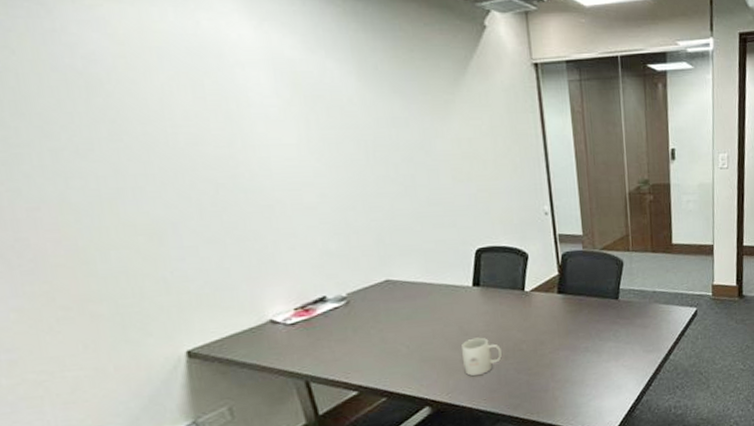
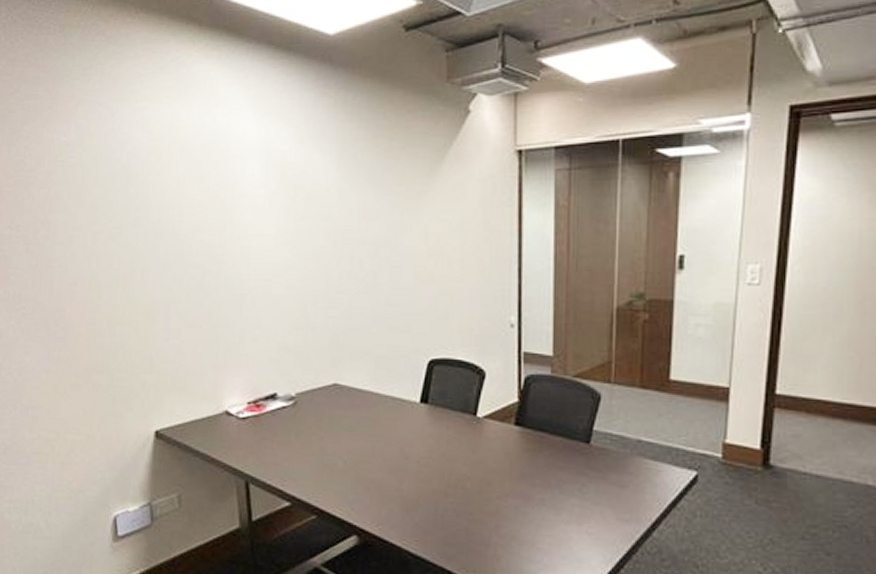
mug: present [461,337,503,377] -> none [398,464,443,511]

